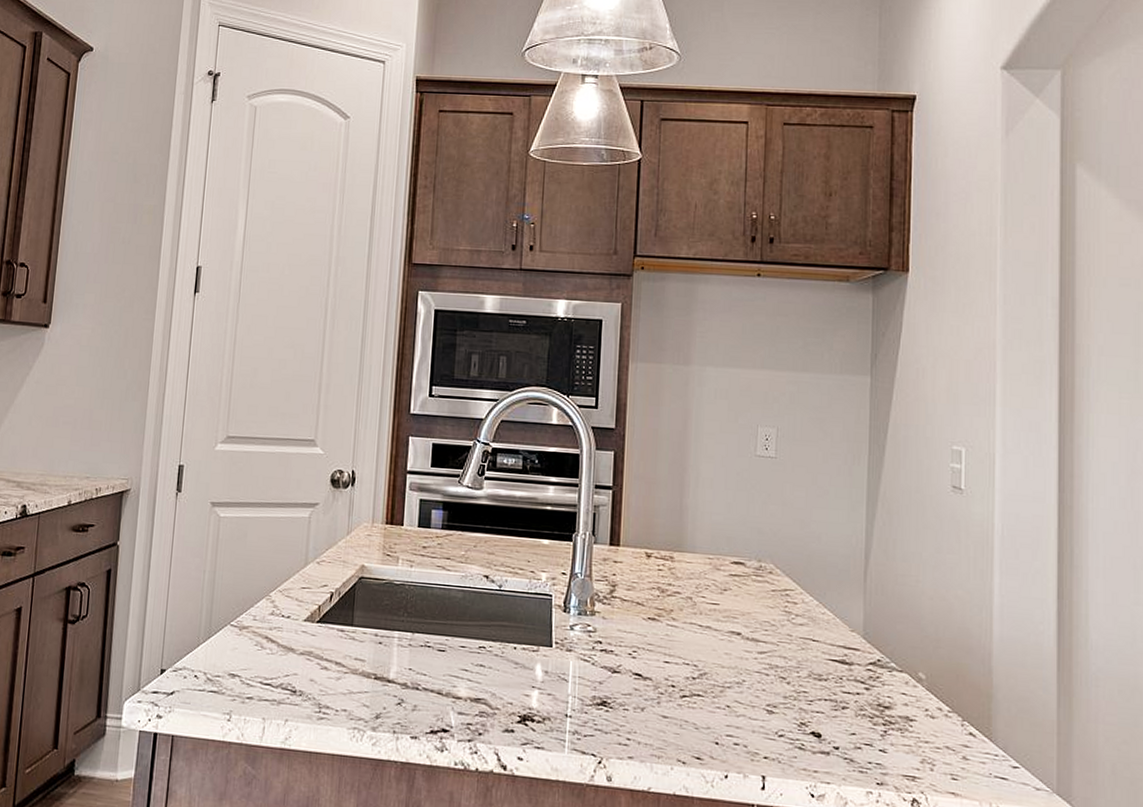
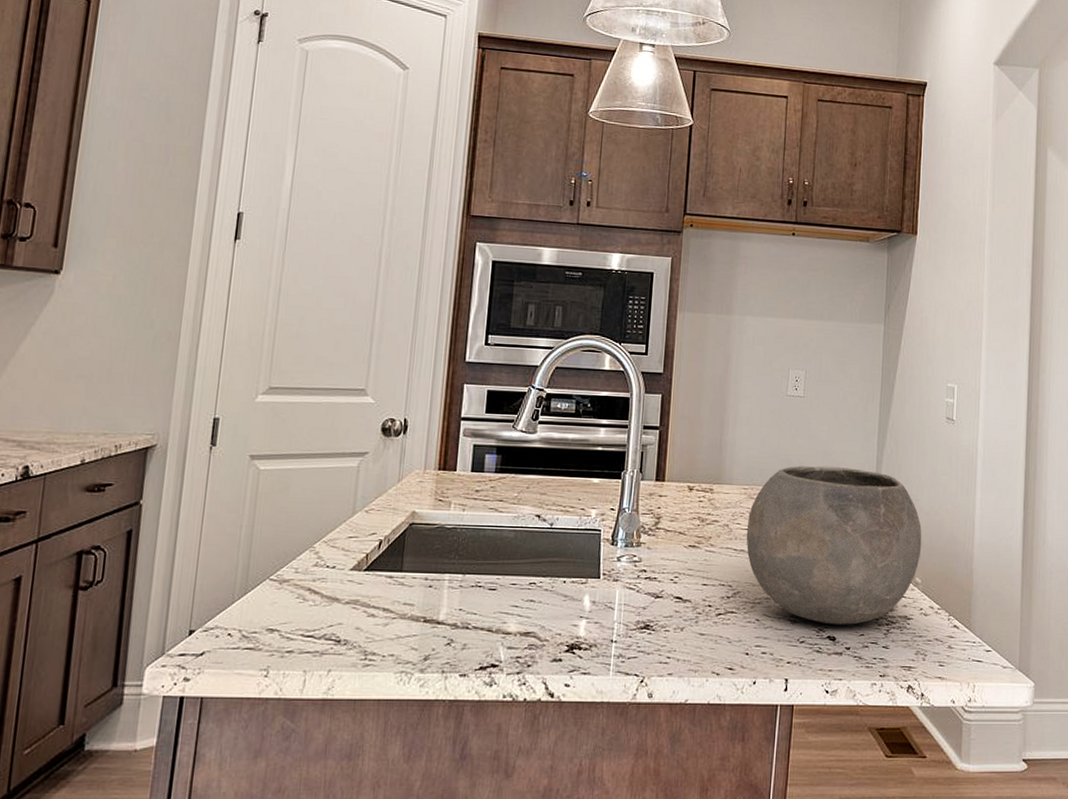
bowl: none [712,535,925,722] -> present [746,466,922,625]

